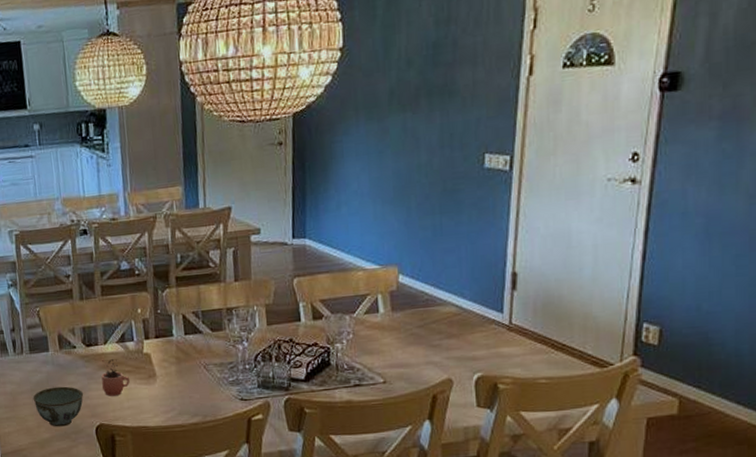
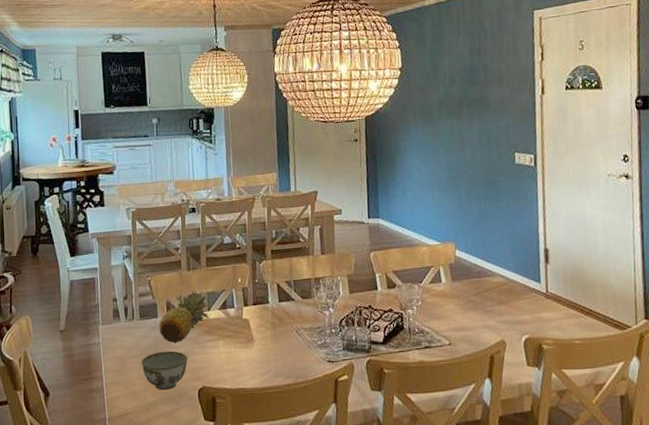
fruit: none [50,322,106,379] -> present [159,290,209,343]
cocoa: present [101,359,130,396] -> none [205,324,230,360]

